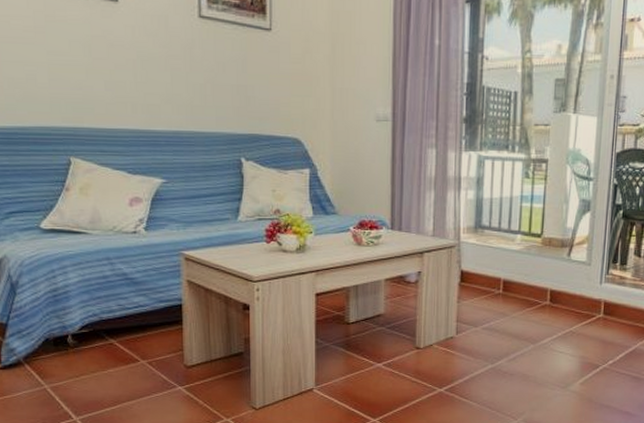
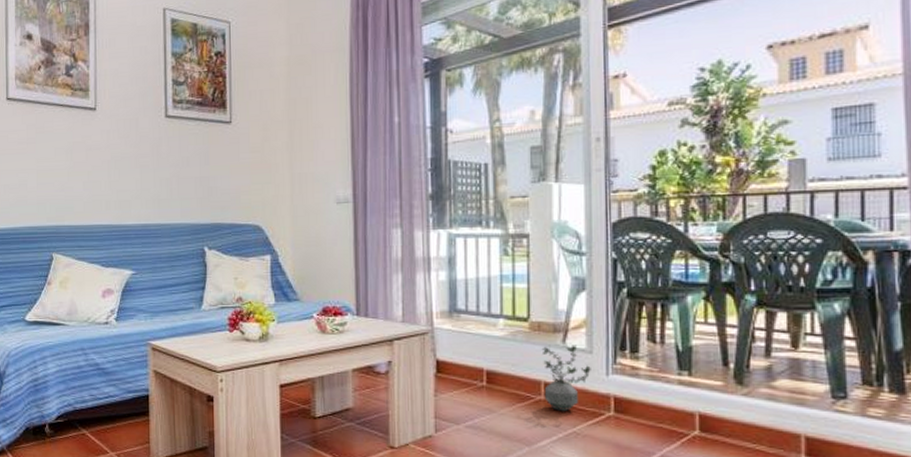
potted plant: none [549,258,589,315] -> present [541,345,591,412]

